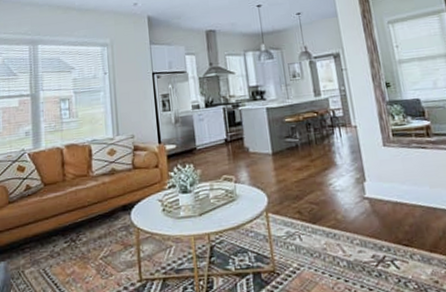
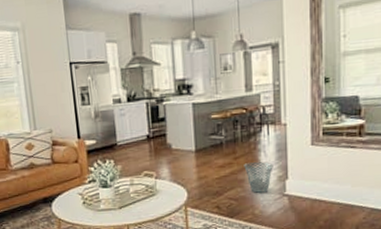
waste basket: none [321,164,350,197] -> present [244,162,273,193]

